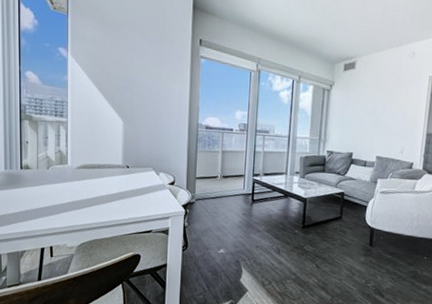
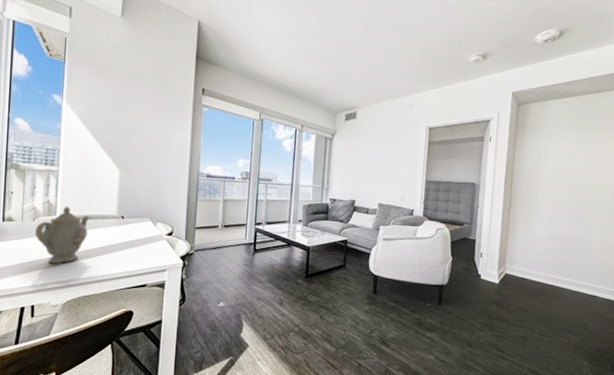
teapot: none [50,155,98,209] -> present [35,206,90,264]

